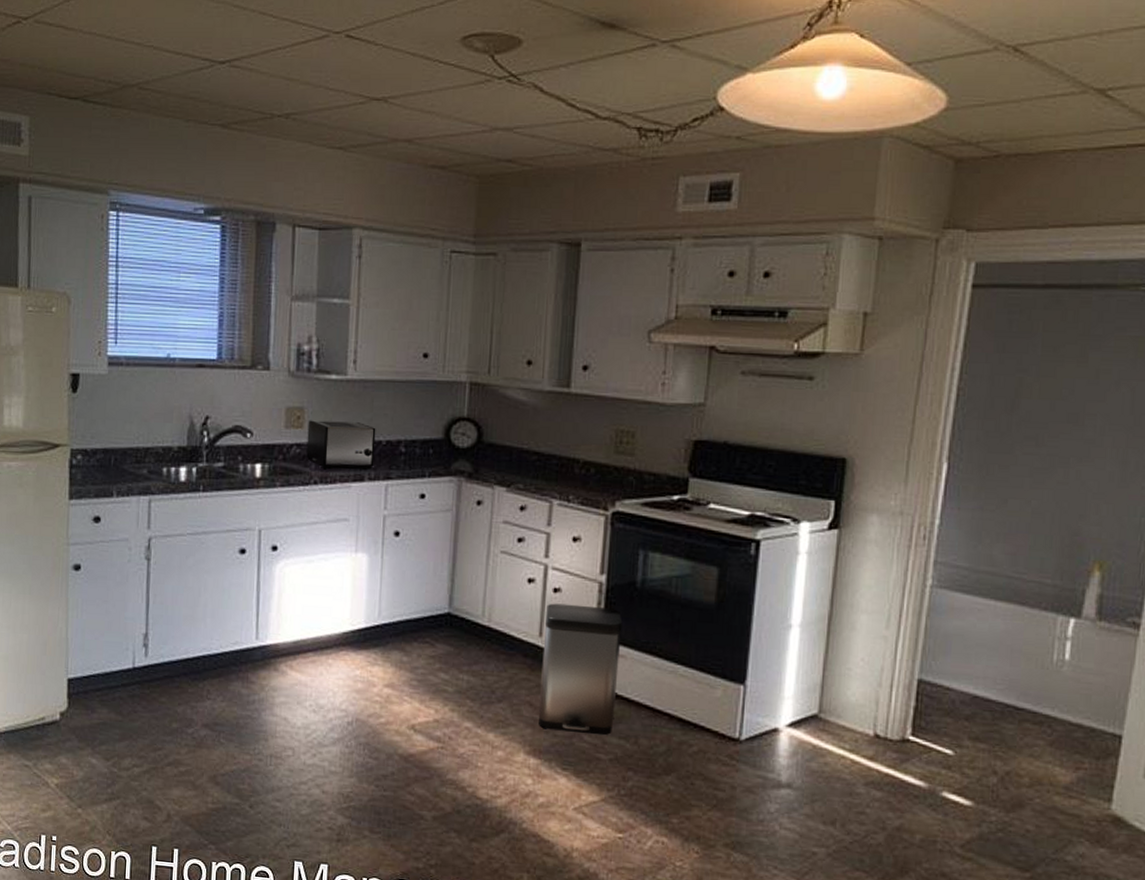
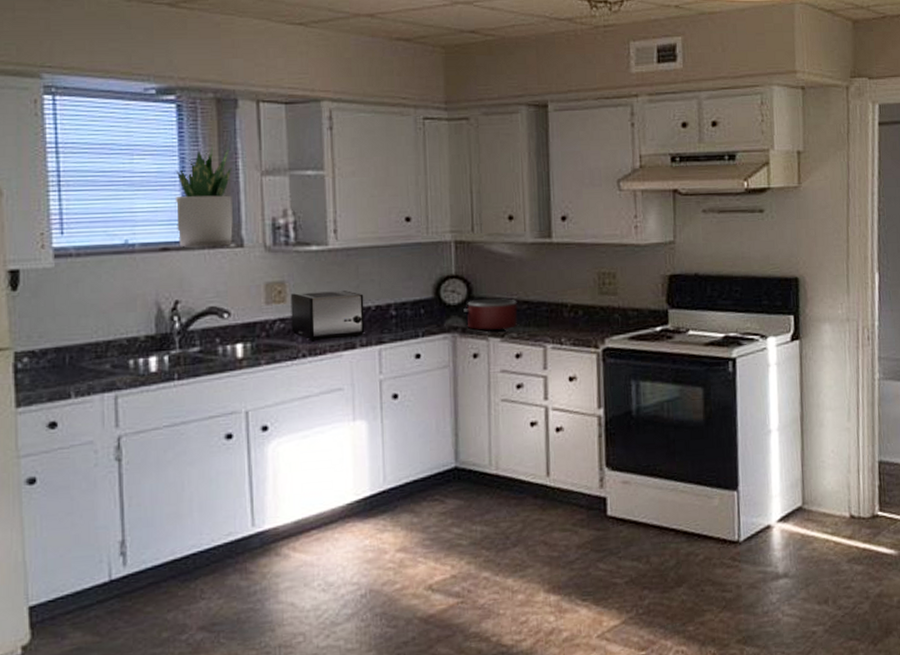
planter: none [212,269,266,367] -> present [175,146,233,248]
cooking pot: none [472,445,531,479] -> present [463,299,522,331]
pedal bin: present [538,603,623,736] -> none [551,439,626,565]

